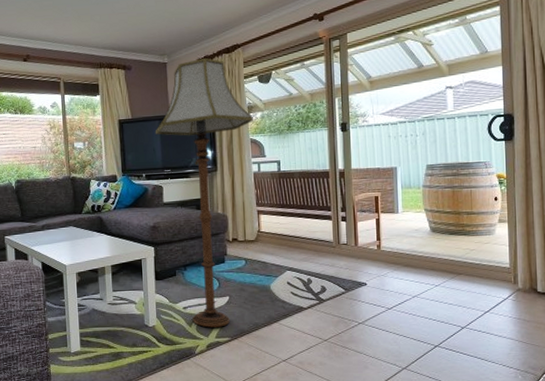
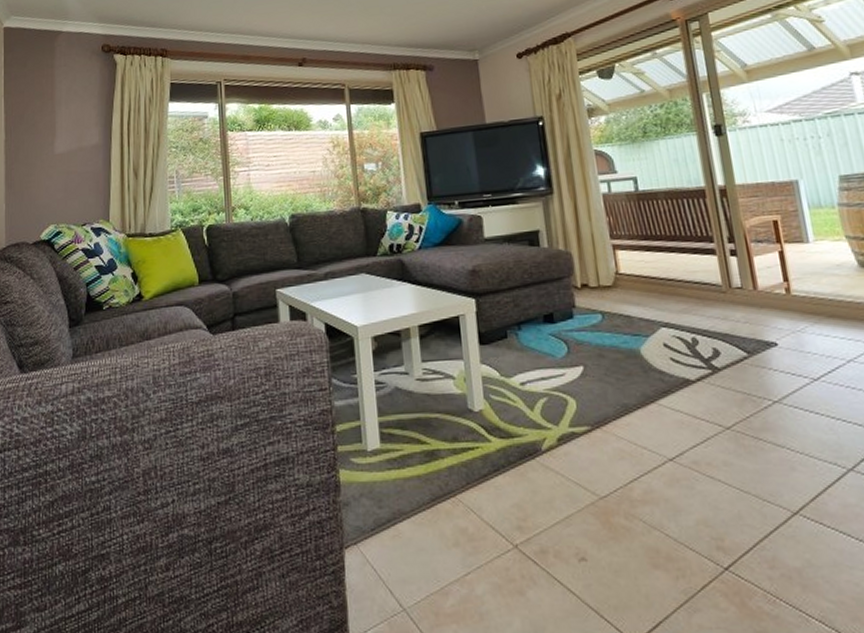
floor lamp: present [155,58,253,328] -> none [467,51,596,412]

